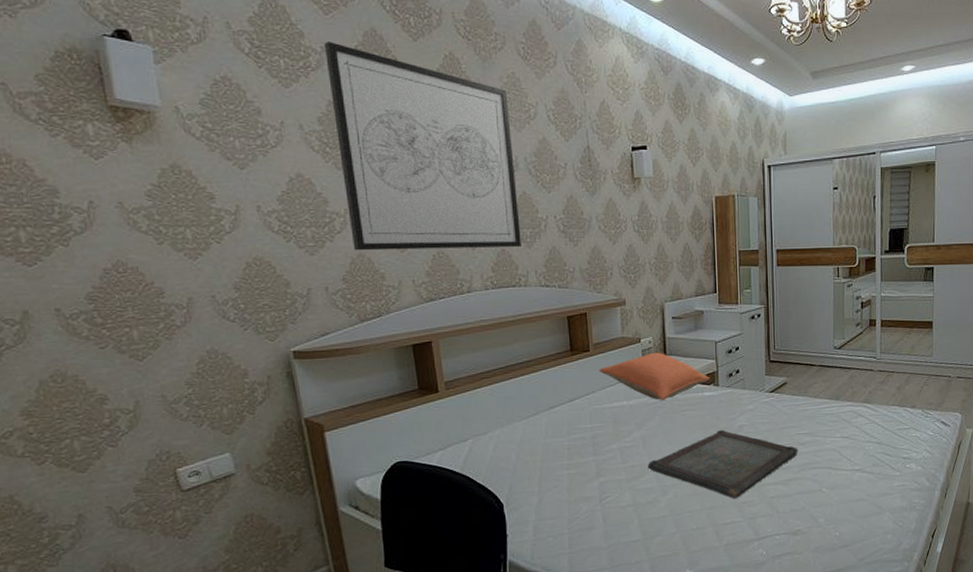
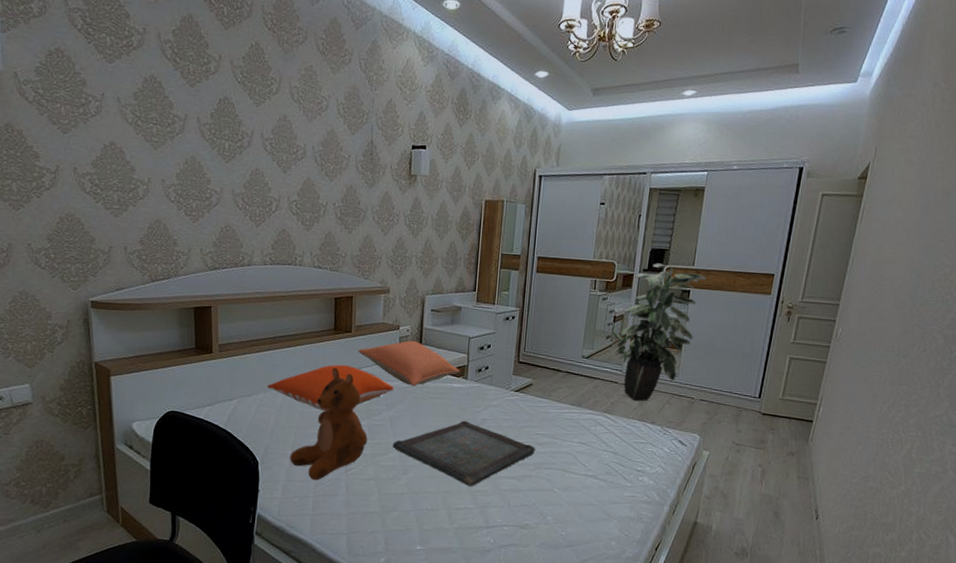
wall art: present [323,42,521,251] -> none [146,24,304,229]
pillow: none [504,386,642,440] -> present [267,364,394,412]
teddy bear: none [537,391,621,516] -> present [290,367,368,481]
indoor plant: none [862,243,948,386] -> present [613,263,707,401]

